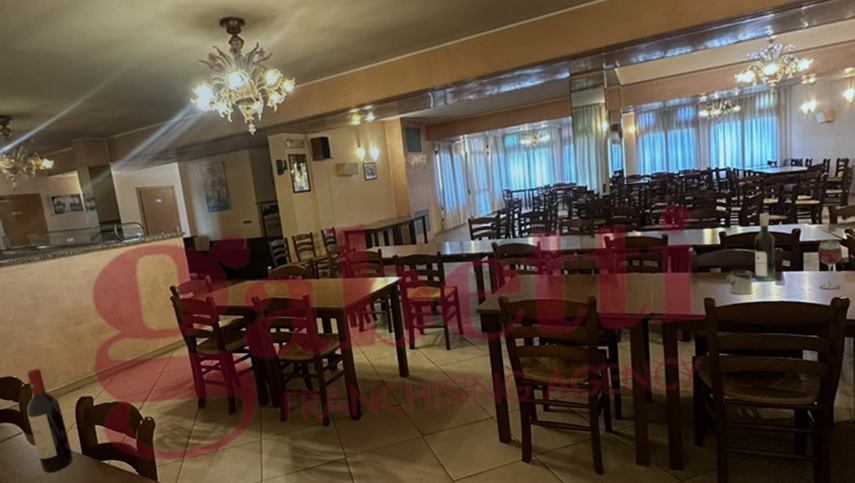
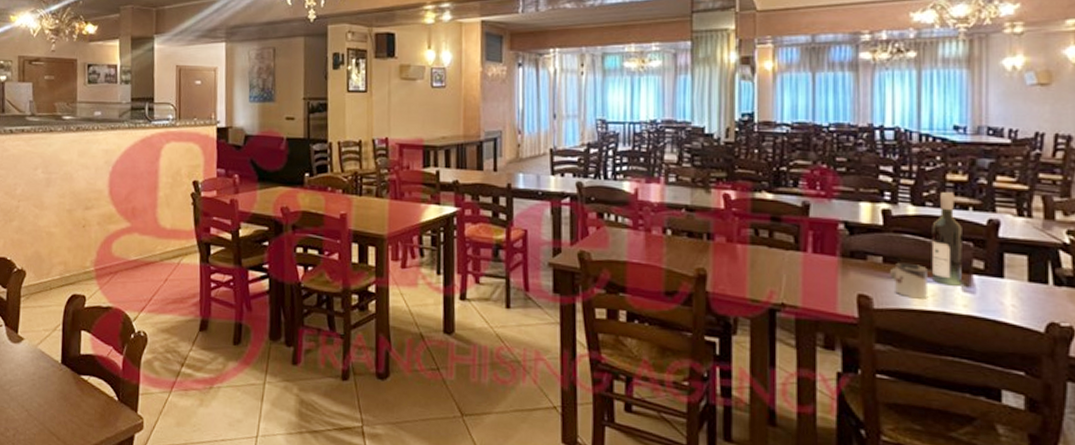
wine bottle: present [26,368,74,473] -> none [12,252,51,380]
wineglass: present [817,239,843,290] -> none [1024,239,1063,312]

